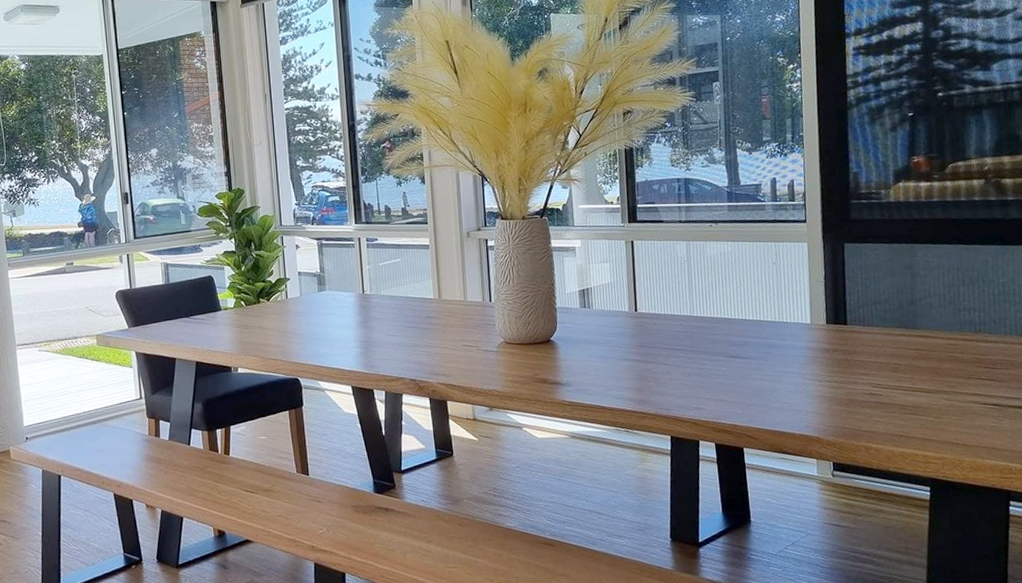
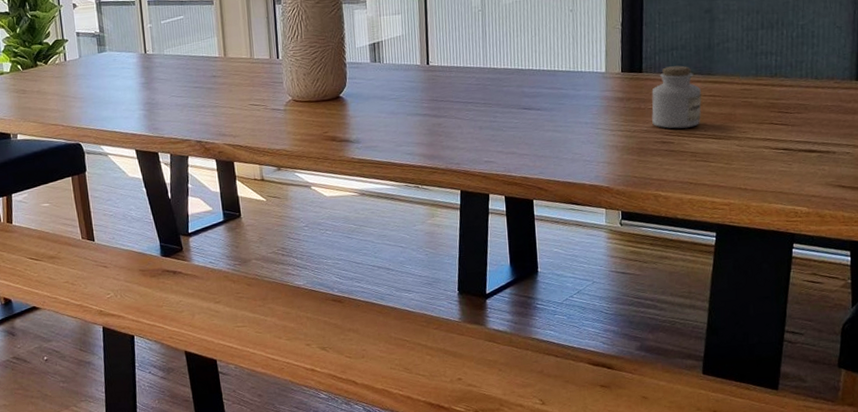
jar: none [857,319,908,381] -> present [651,65,702,129]

